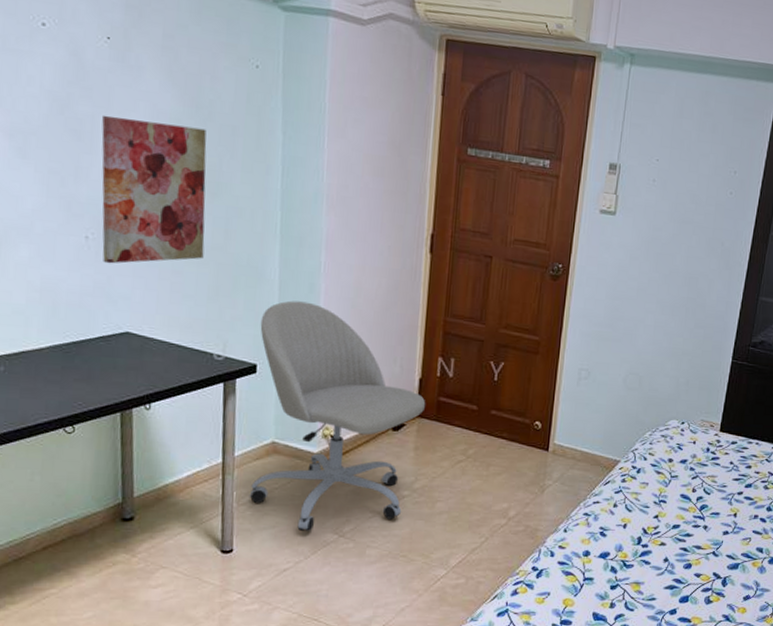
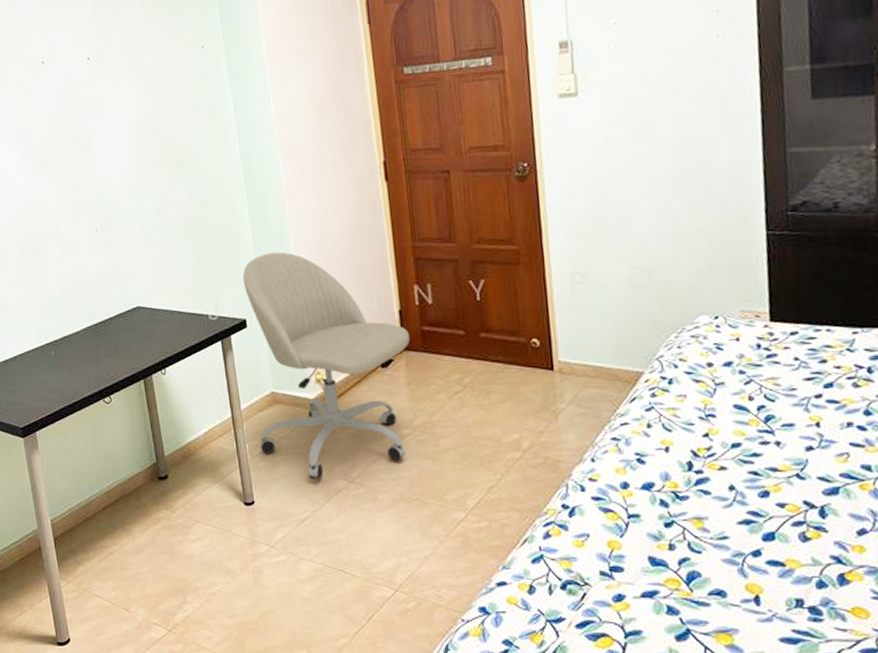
wall art: present [101,115,207,264] -> none [93,114,187,249]

